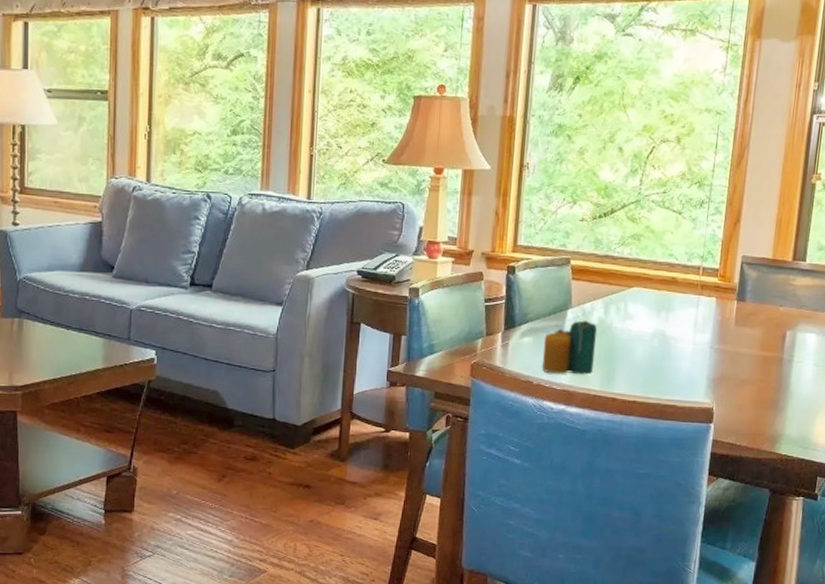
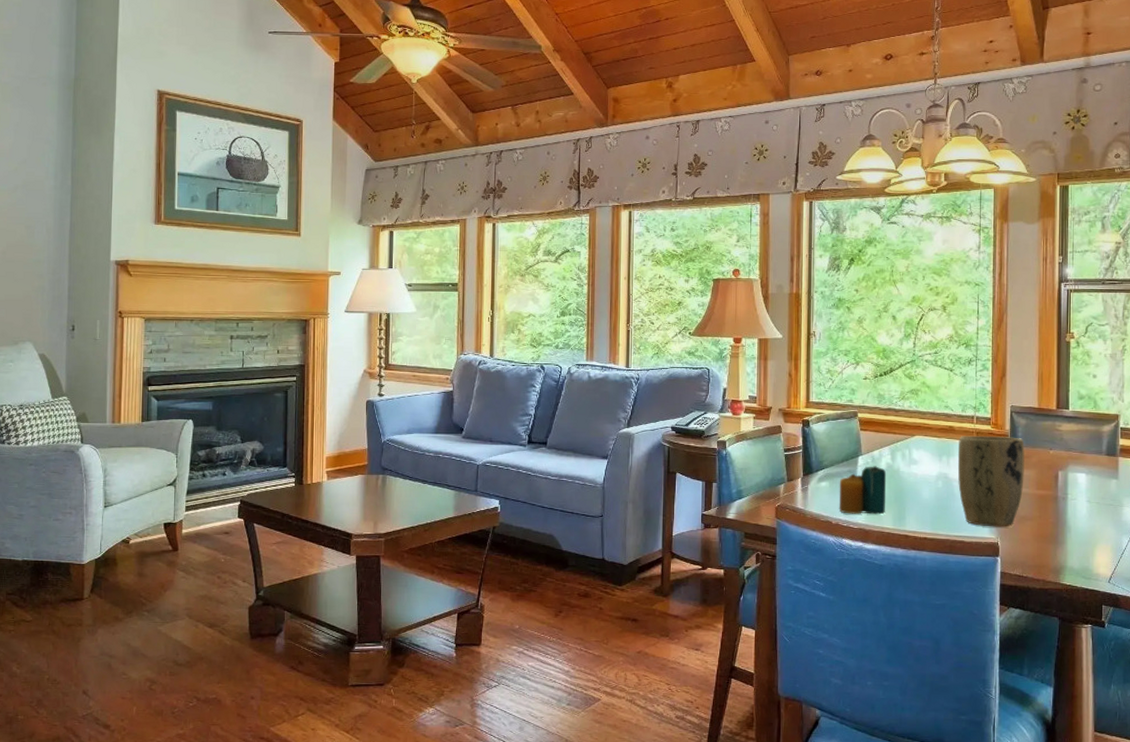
plant pot: none [675,289,753,392] -> present [957,435,1025,527]

